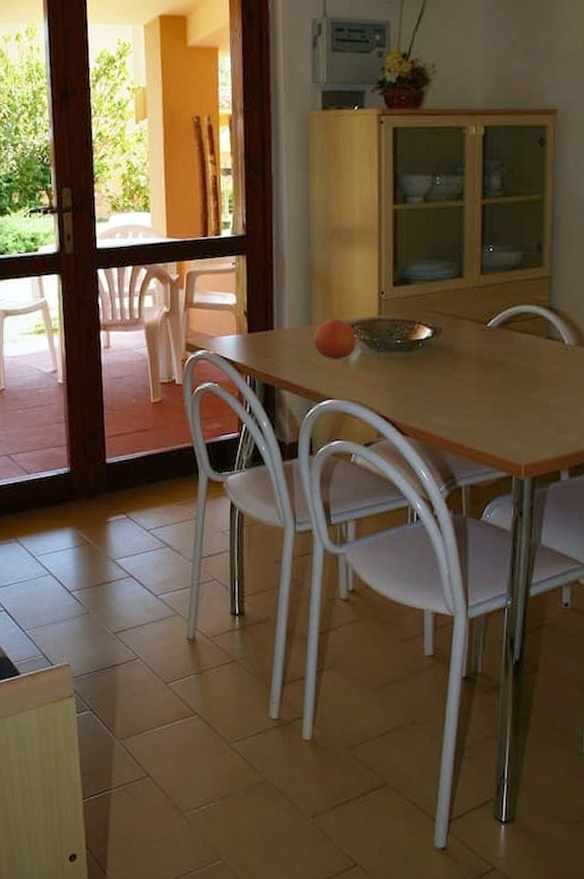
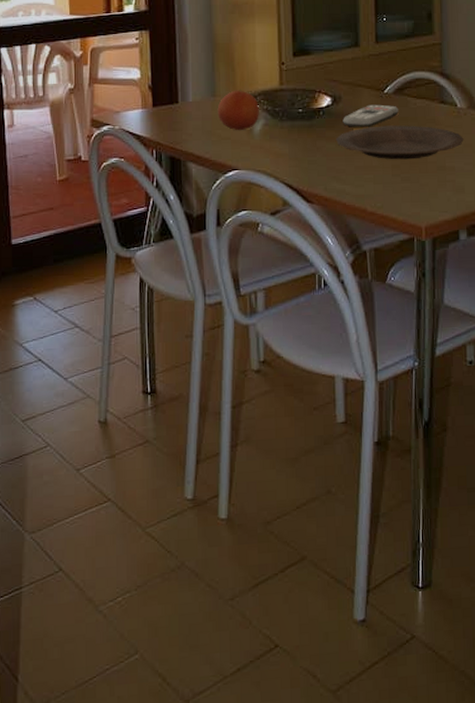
plate: none [435,360,571,396] -> present [336,125,464,160]
remote control: none [442,338,502,361] -> present [343,104,399,127]

